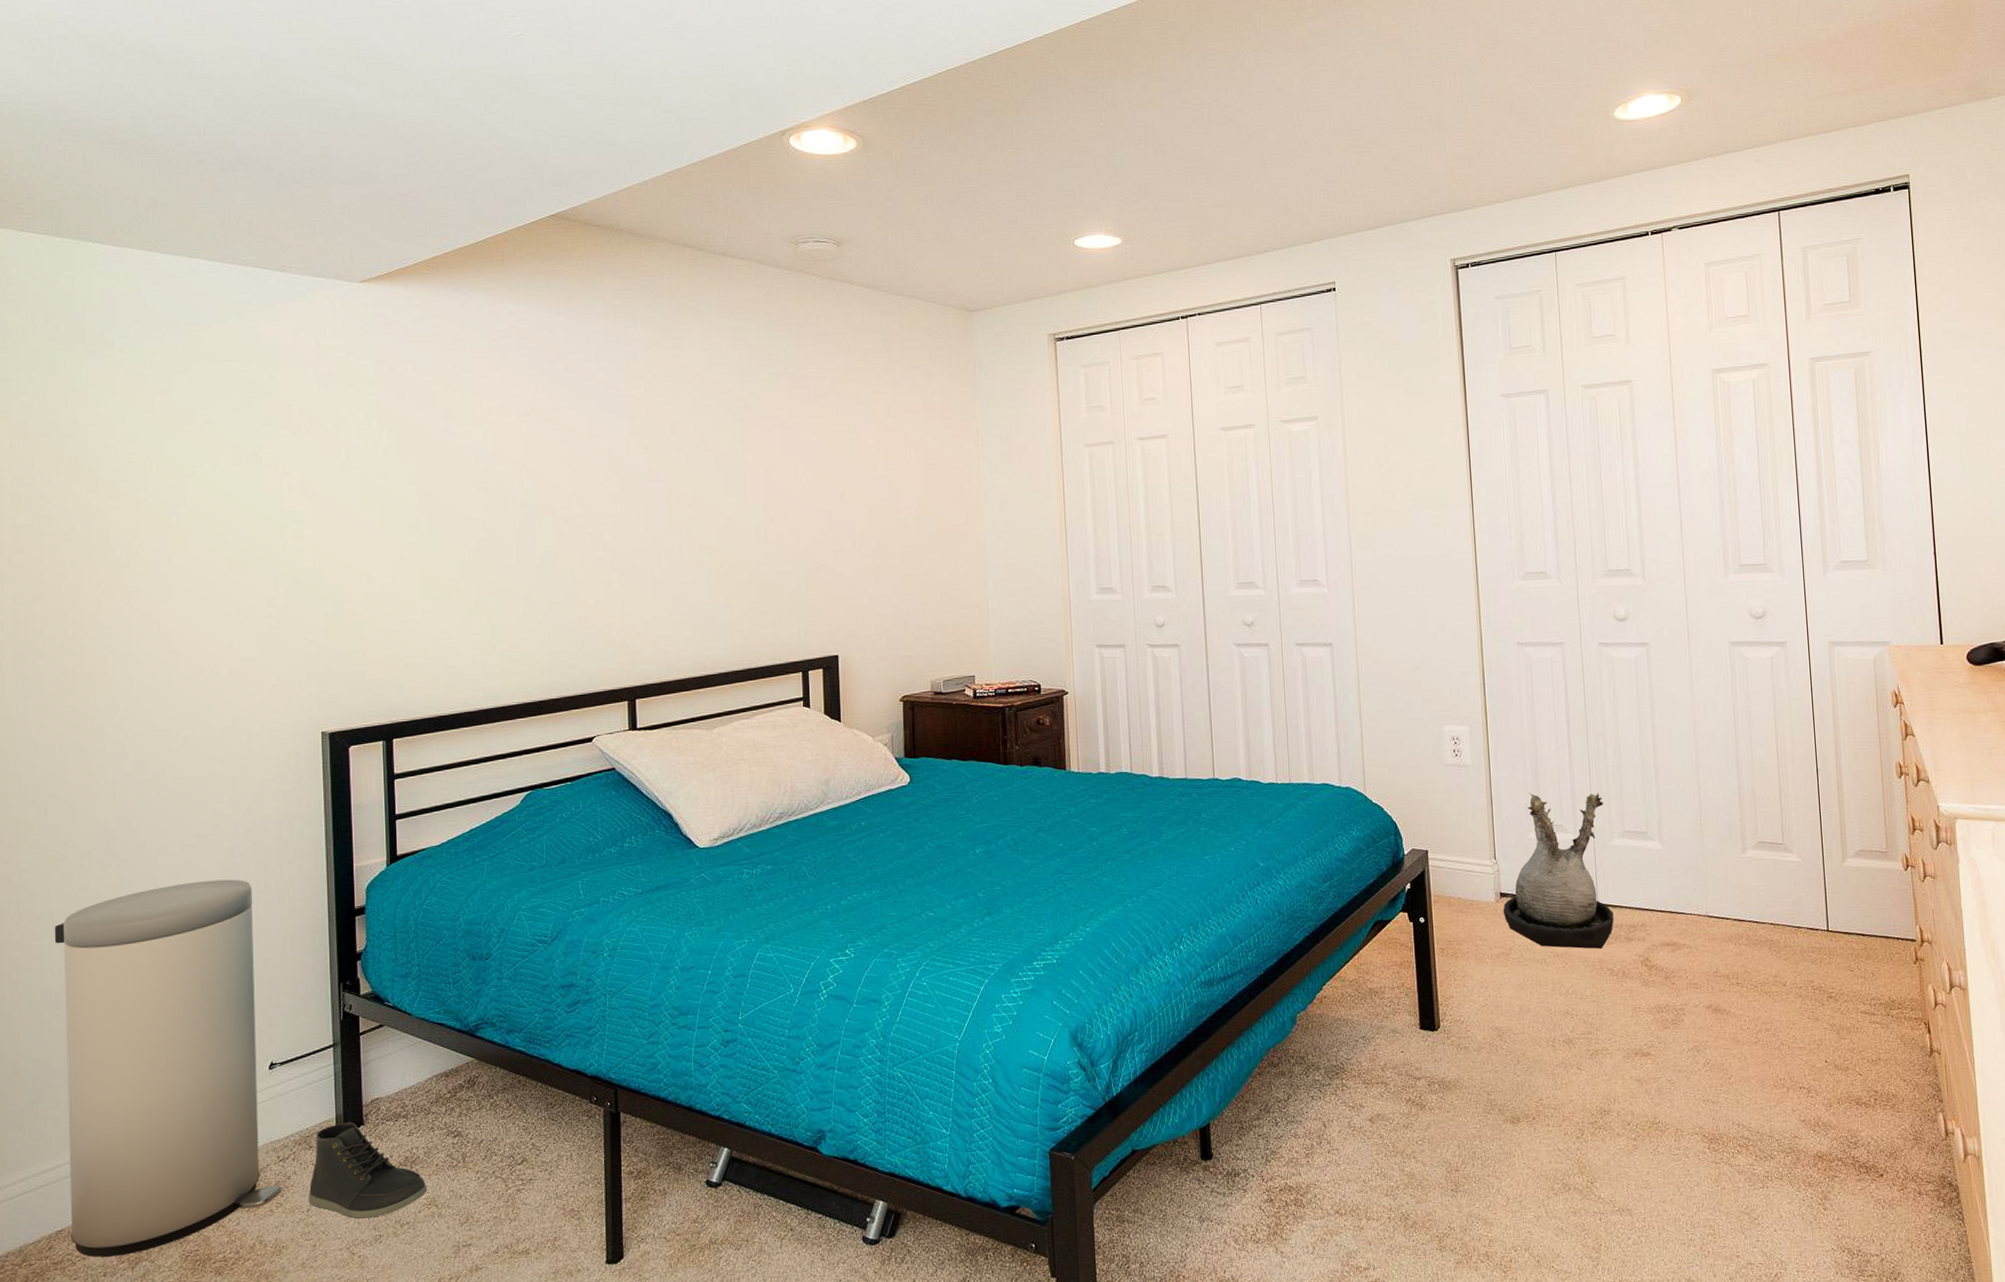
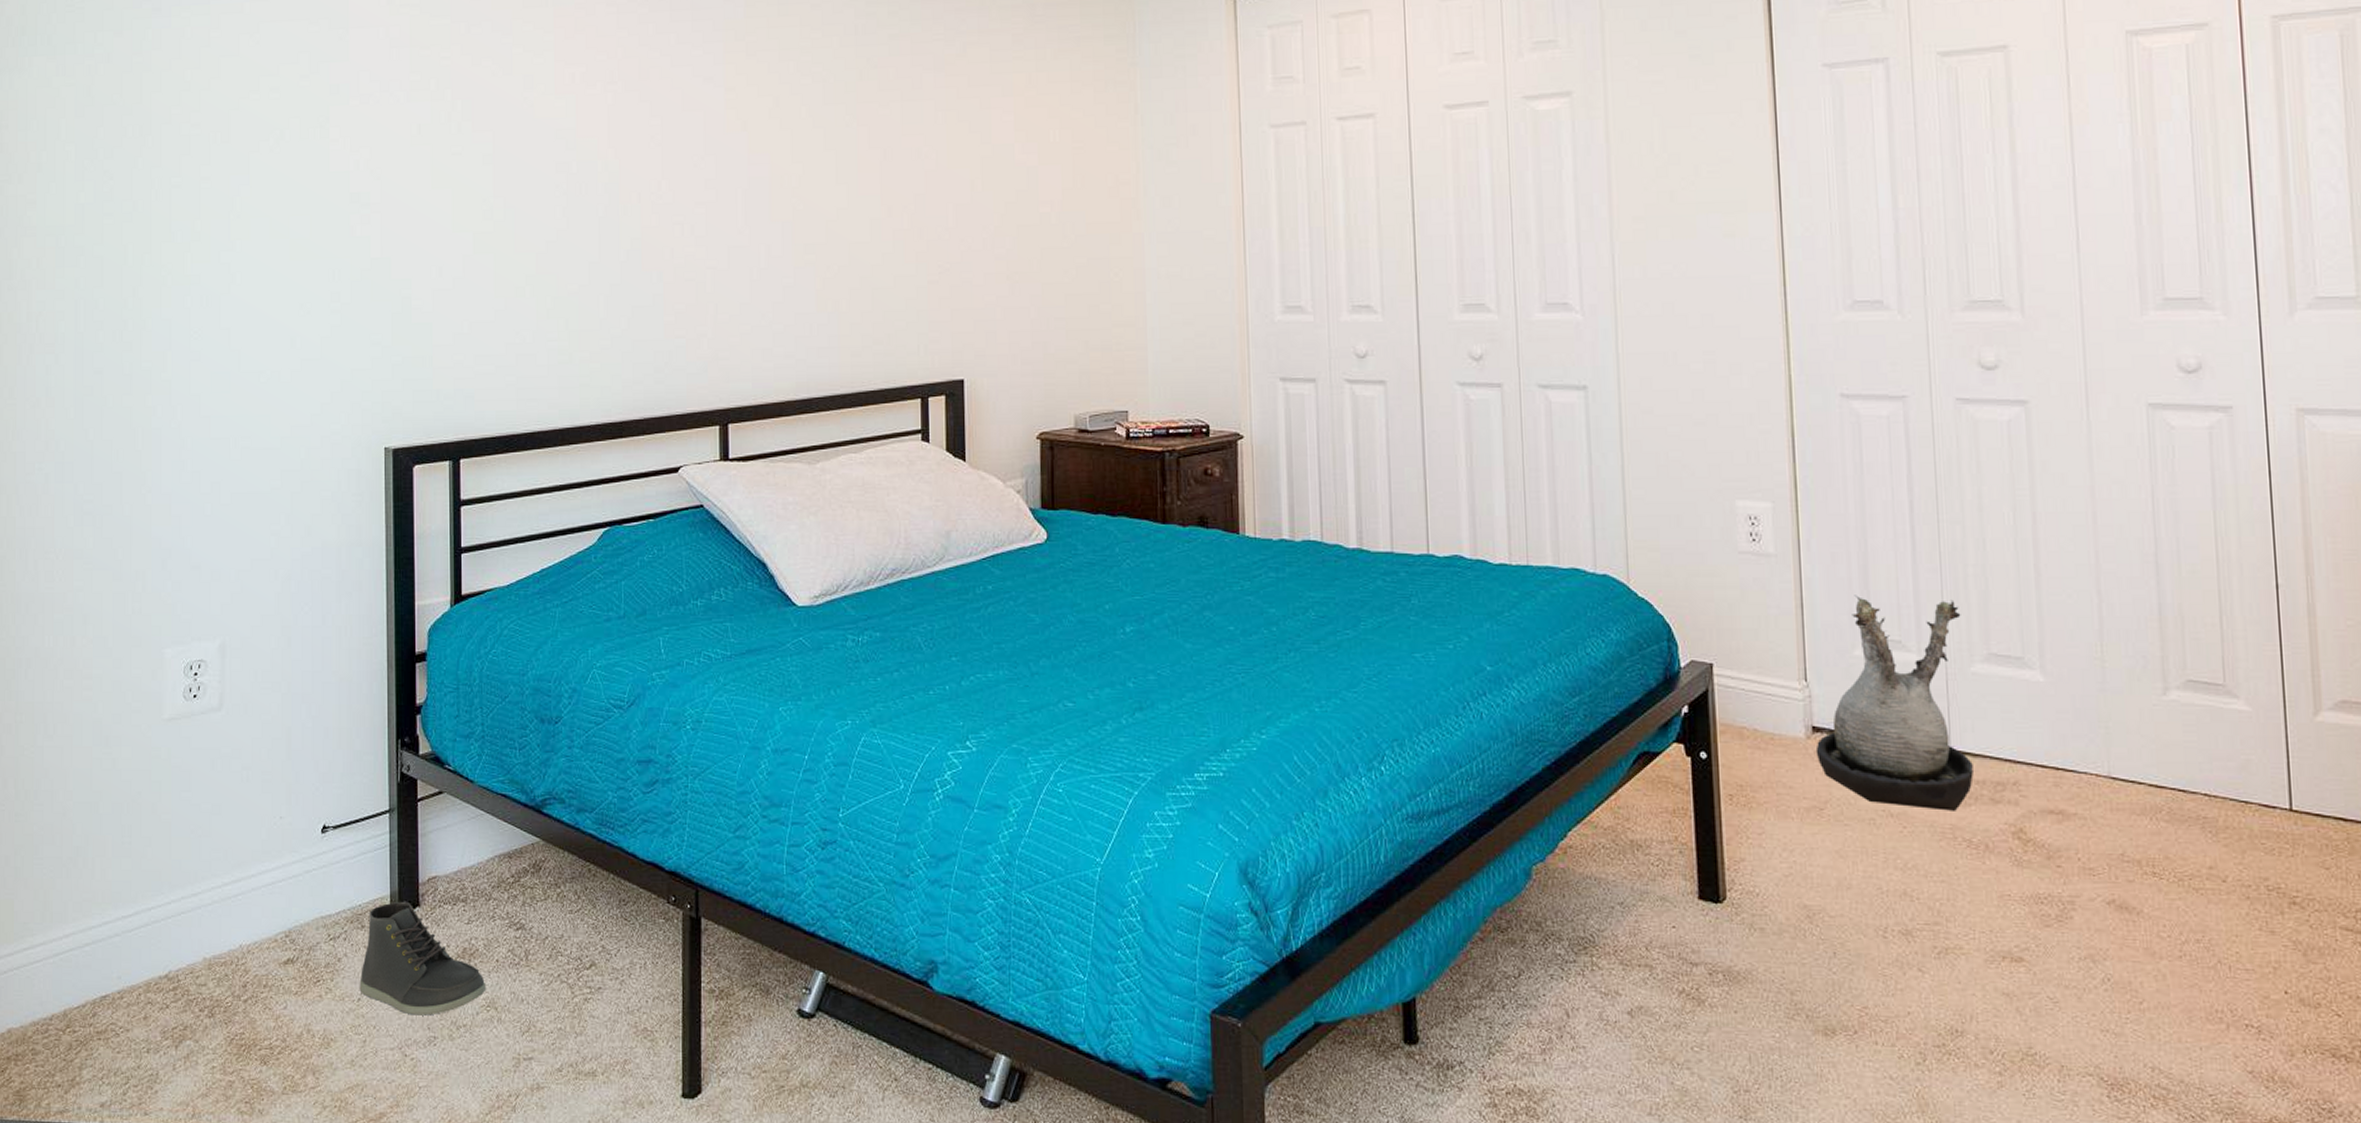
pedal bin: present [54,879,282,1257] -> none [106,611,332,1031]

